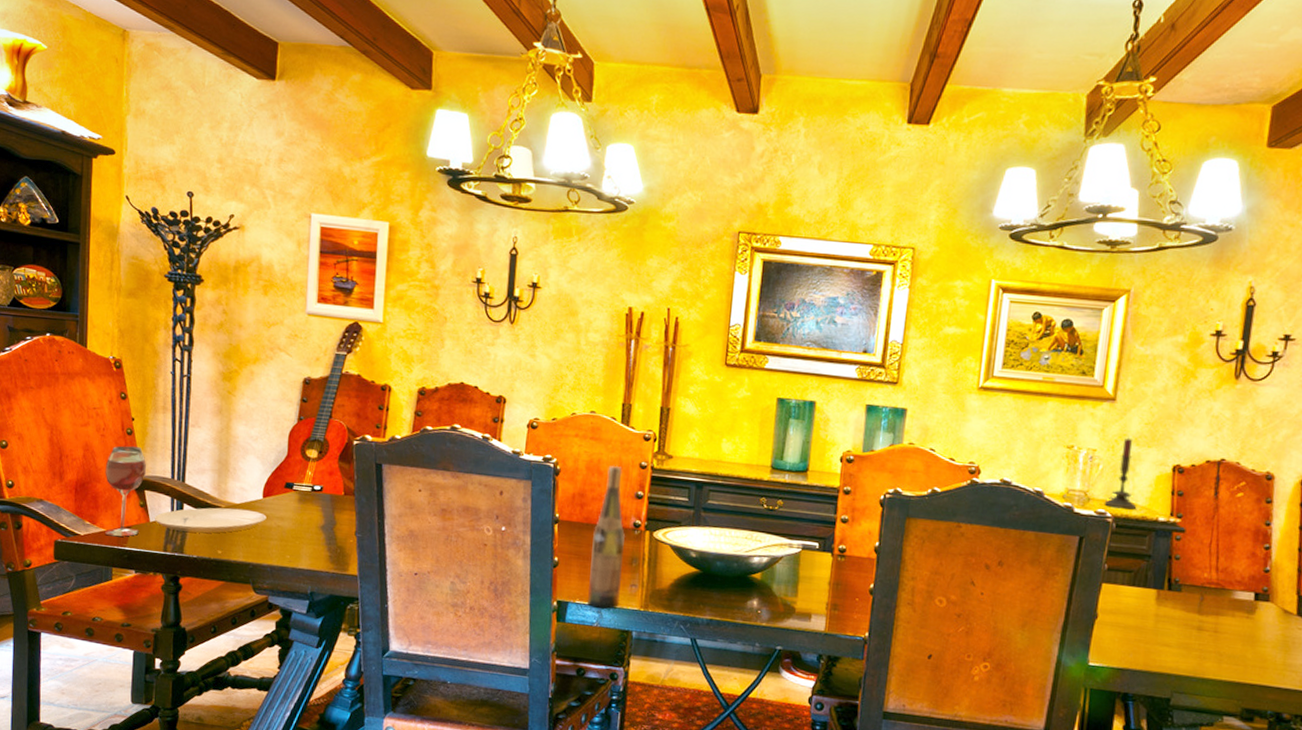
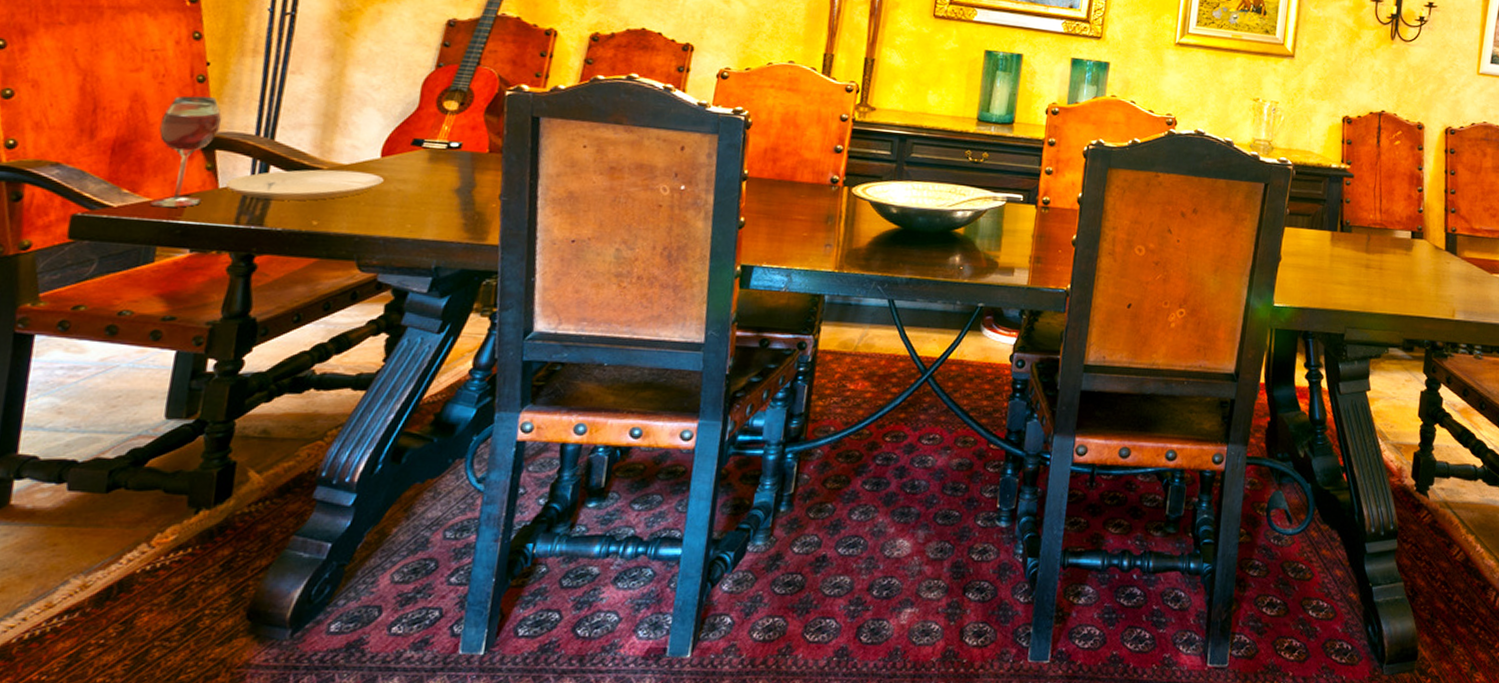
wine bottle: present [588,465,625,609] -> none [776,118,821,272]
candle: present [1104,437,1136,510] -> none [1285,91,1313,158]

